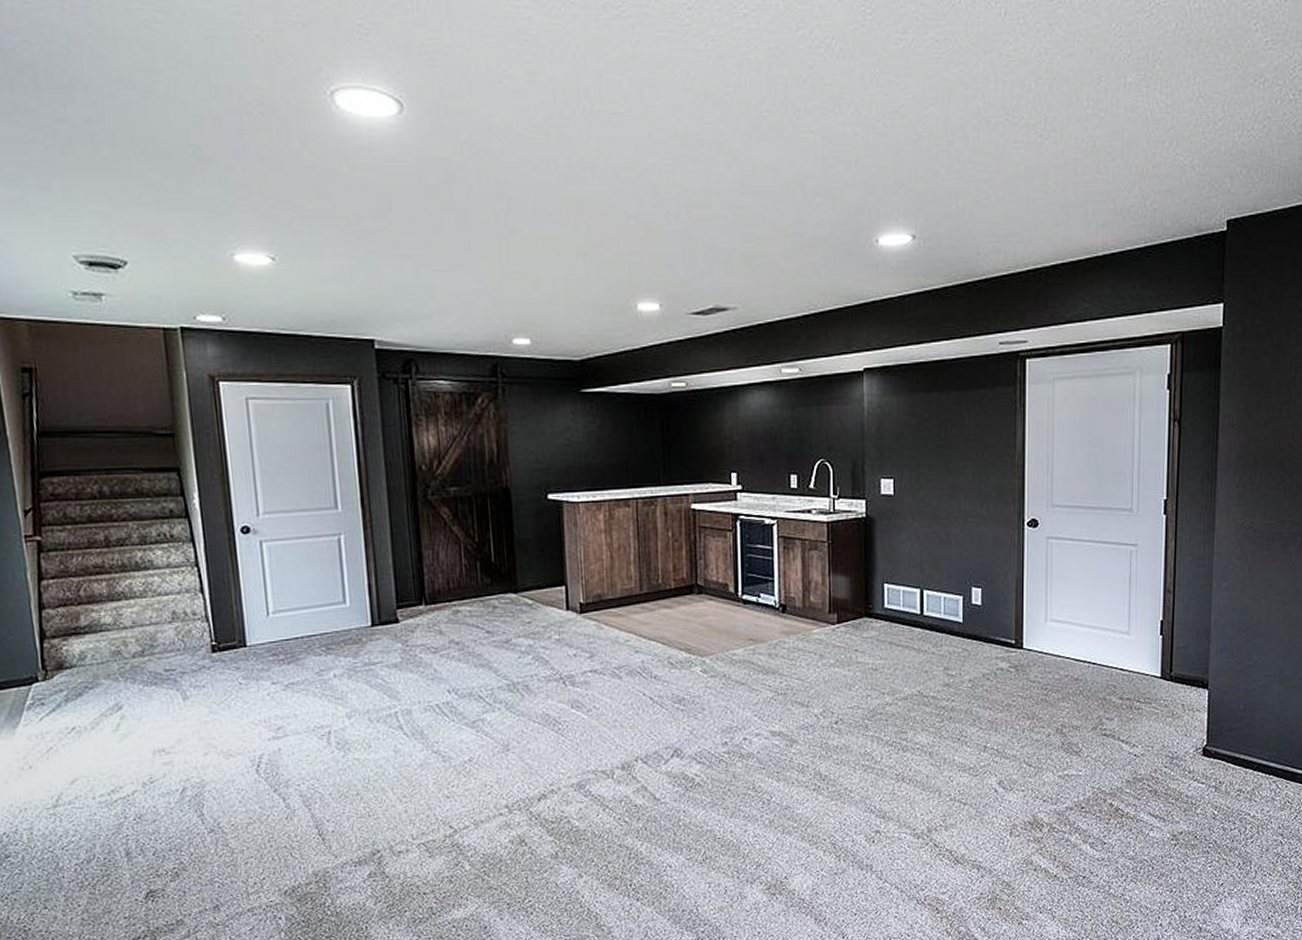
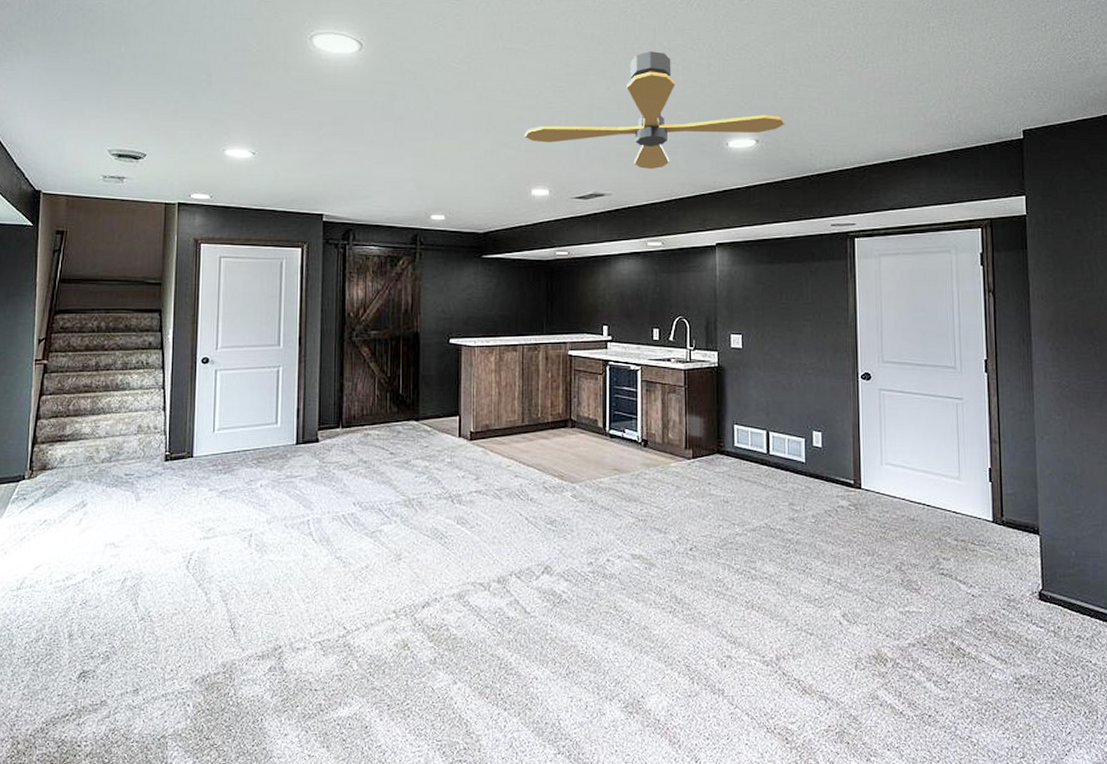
ceiling fan: none [625,115,948,274] -> present [524,51,785,169]

